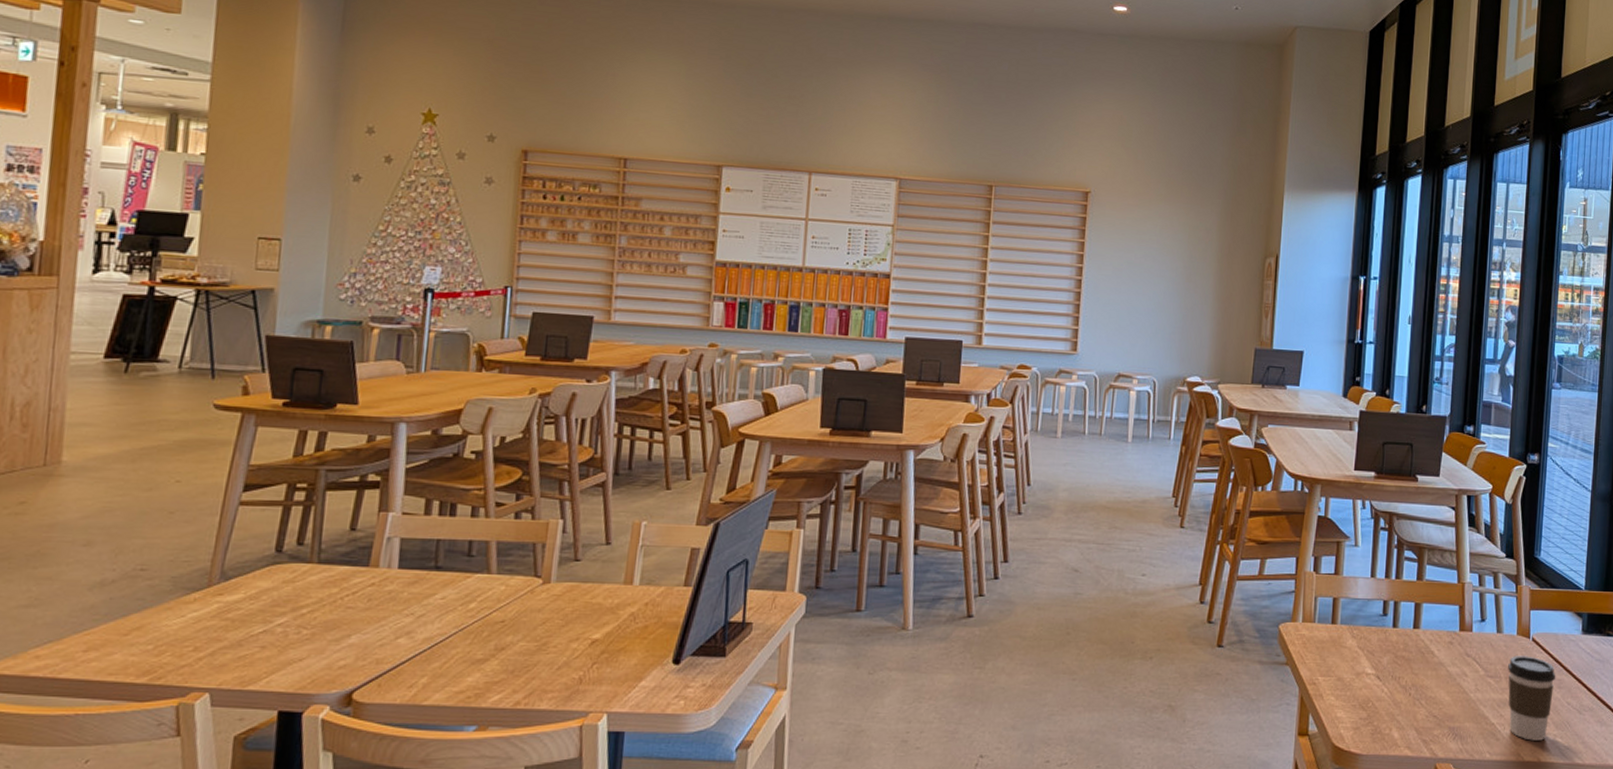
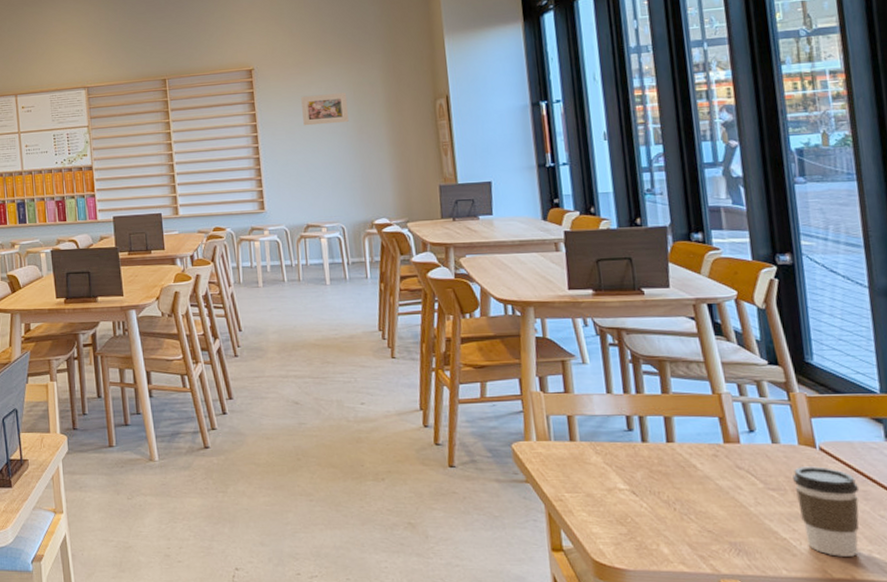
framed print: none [1132,231,1182,267] -> present [301,92,350,126]

